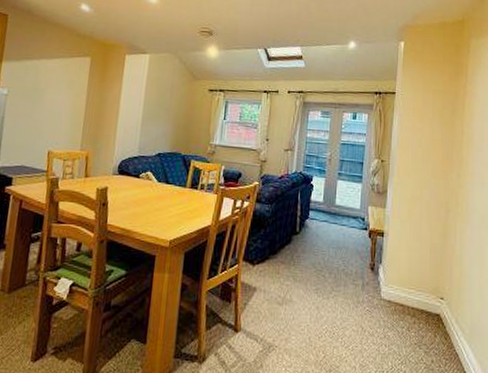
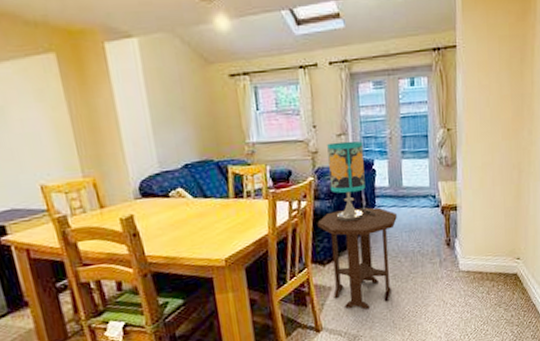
side table: none [254,216,327,319] -> present [317,207,397,310]
table lamp: none [271,155,307,228] -> present [327,141,375,222]

